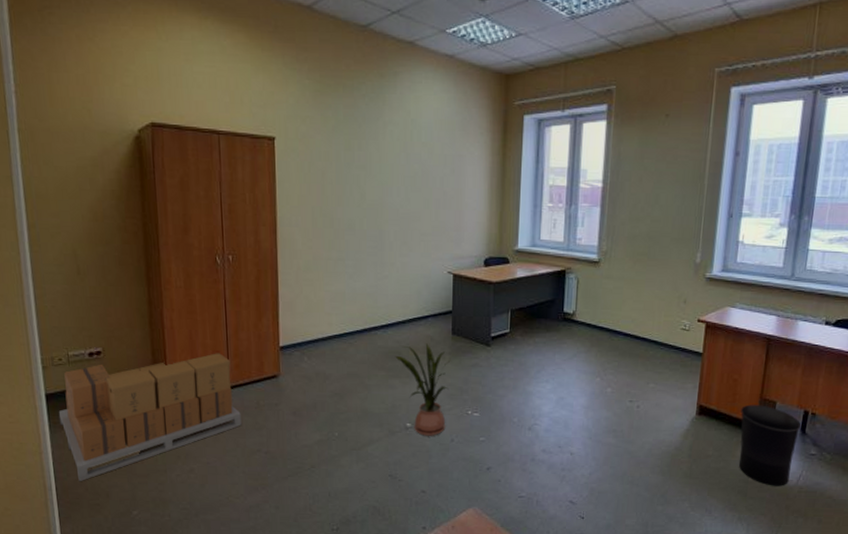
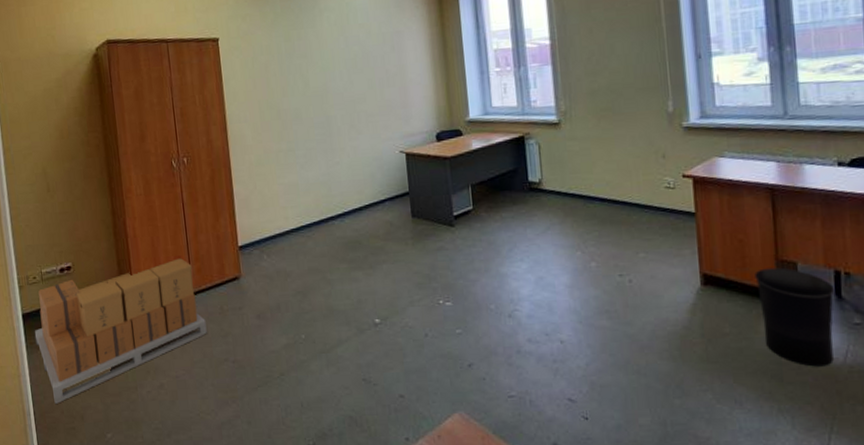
house plant: present [395,343,450,436] -> none [355,229,418,332]

